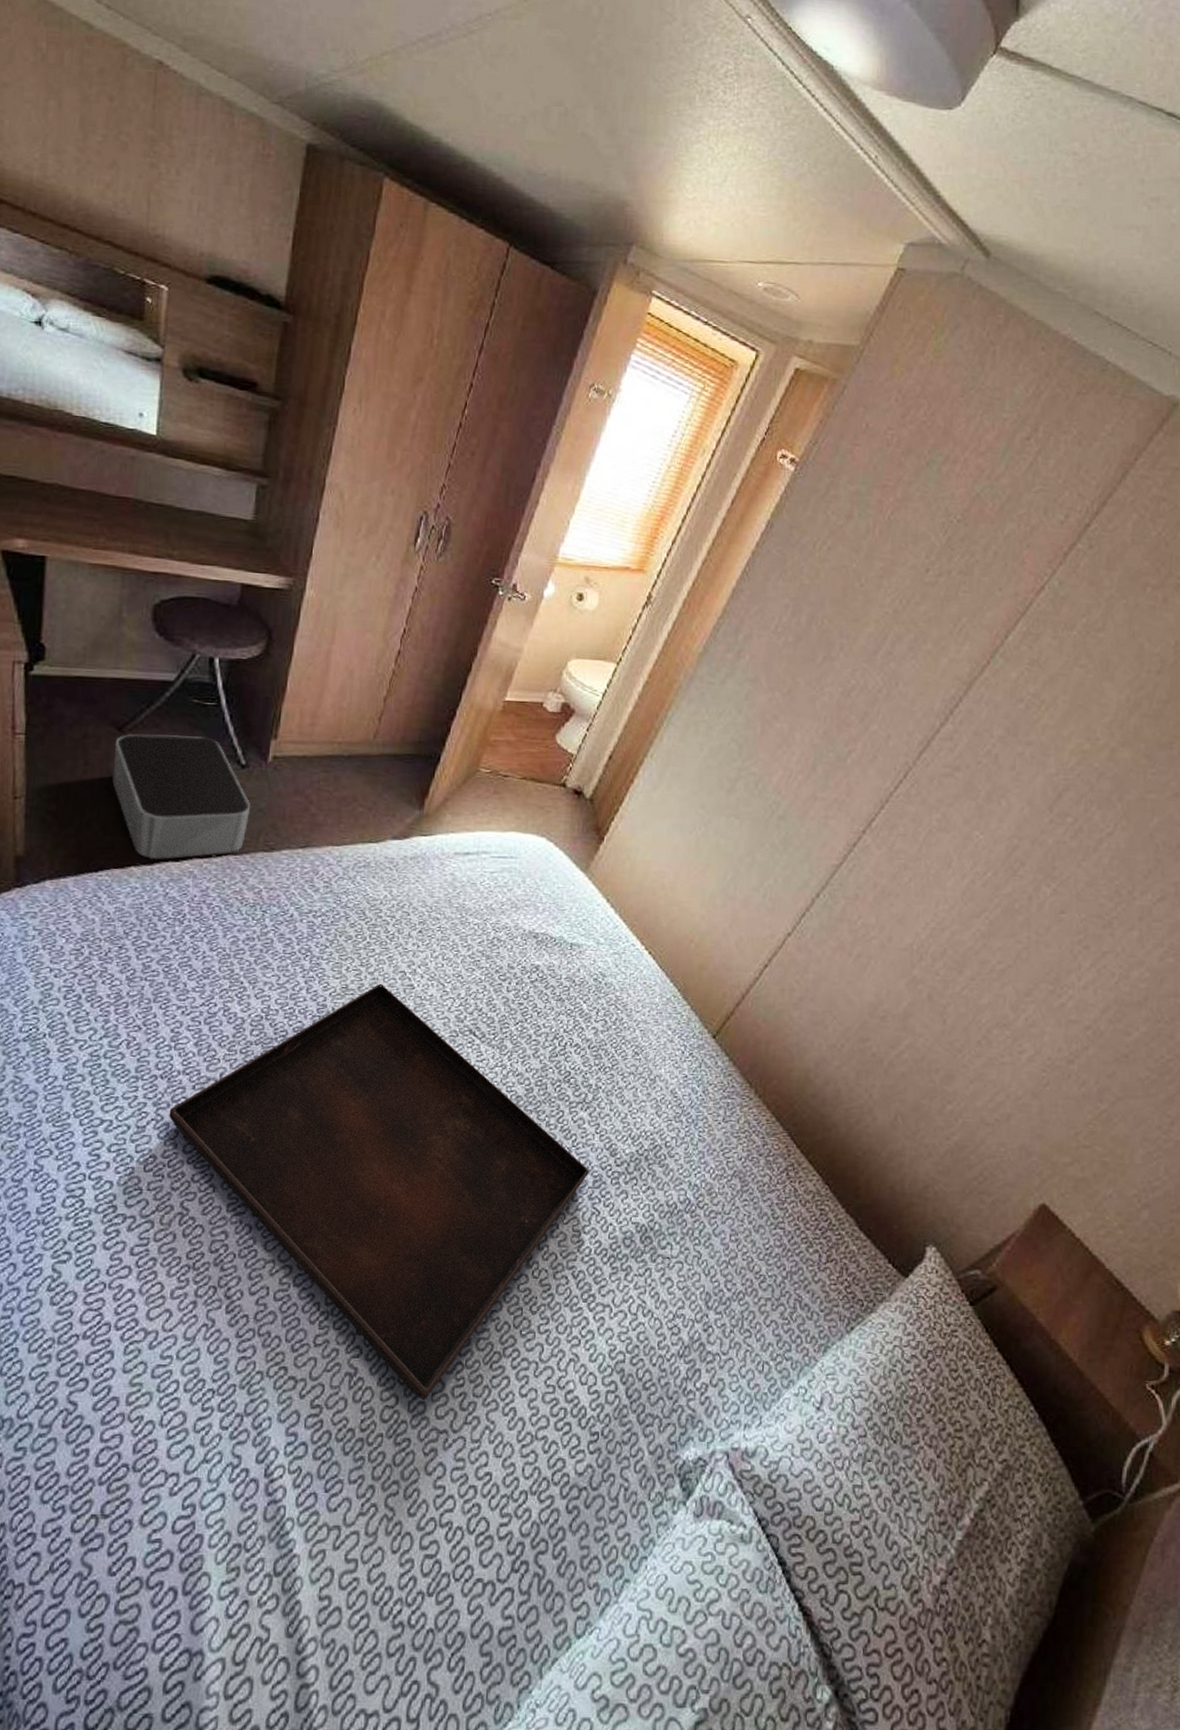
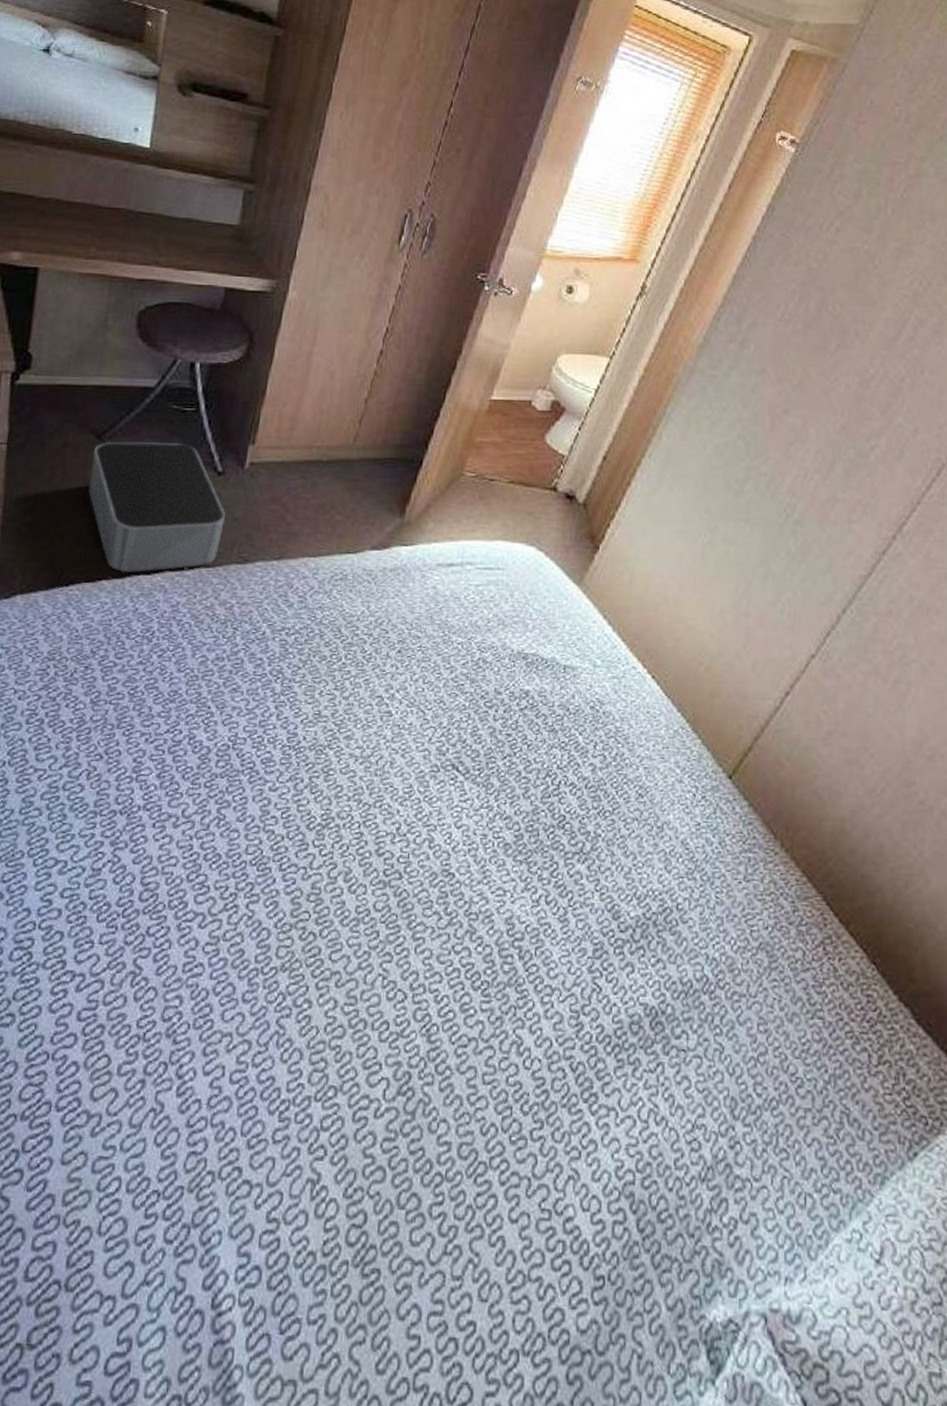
serving tray: present [169,983,590,1400] -> none [126,709,589,1219]

